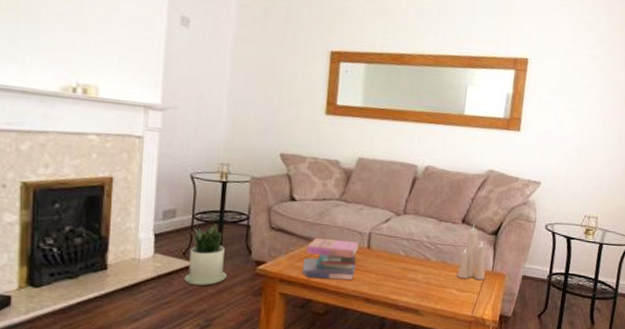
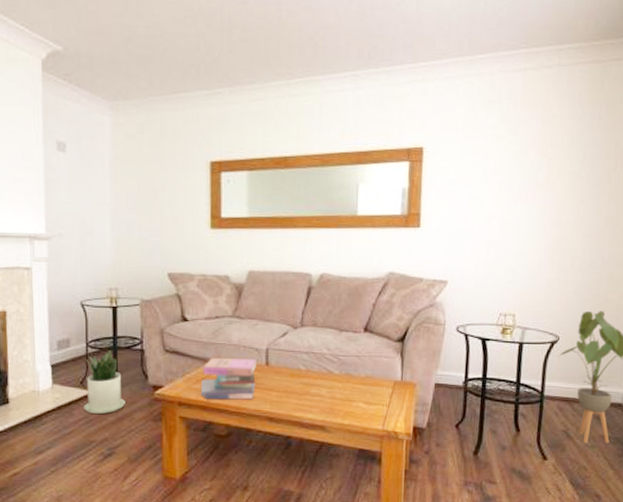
candle: present [457,224,487,281] -> none [363,331,395,392]

